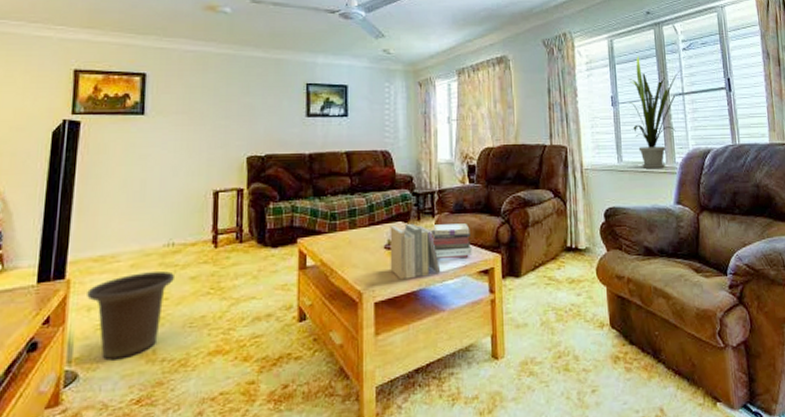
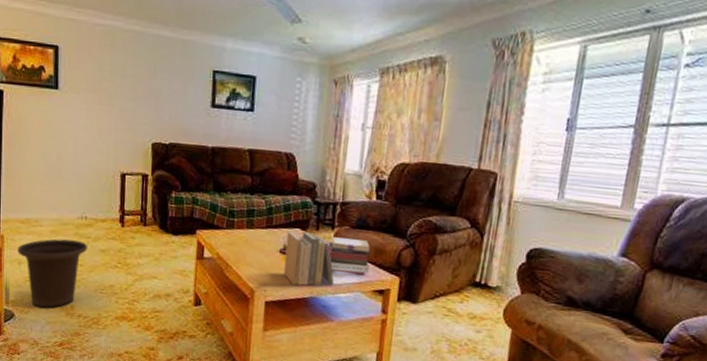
house plant: present [629,56,681,168] -> none [586,69,675,213]

